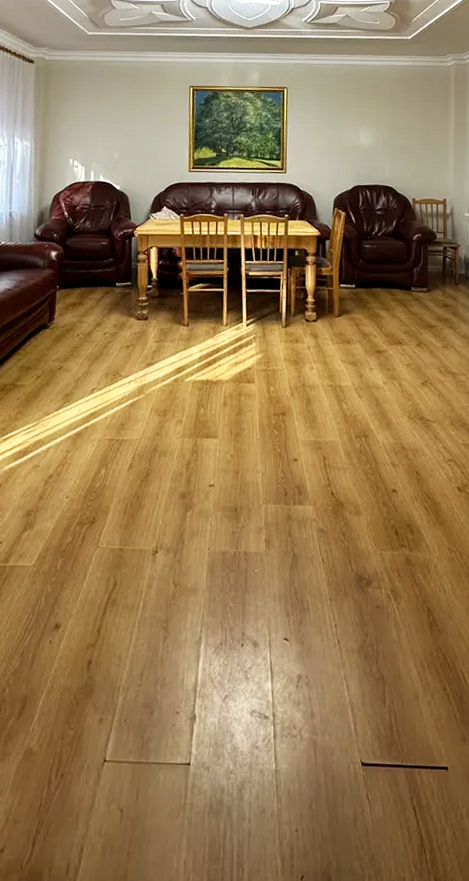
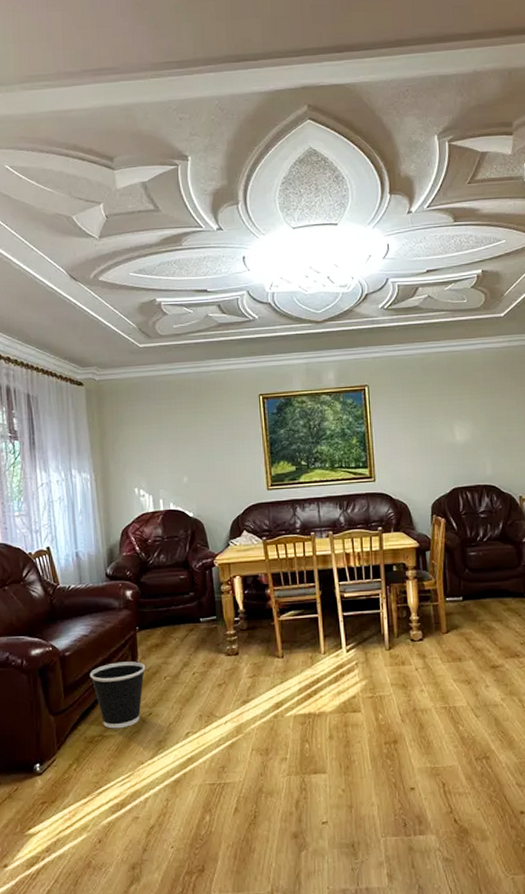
wastebasket: none [9,317,62,380] -> present [90,661,146,729]

